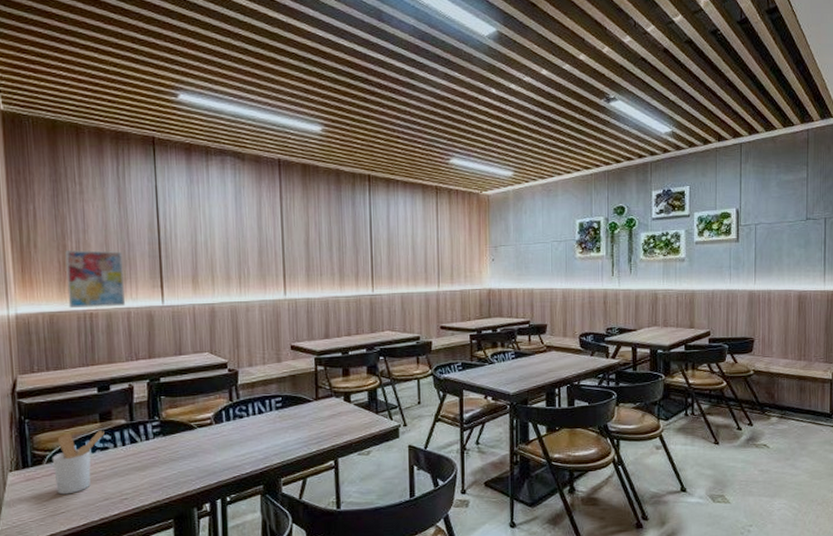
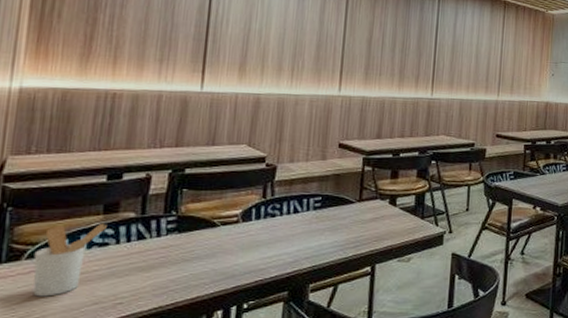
wall art: present [65,250,126,308] -> none [88,24,163,89]

